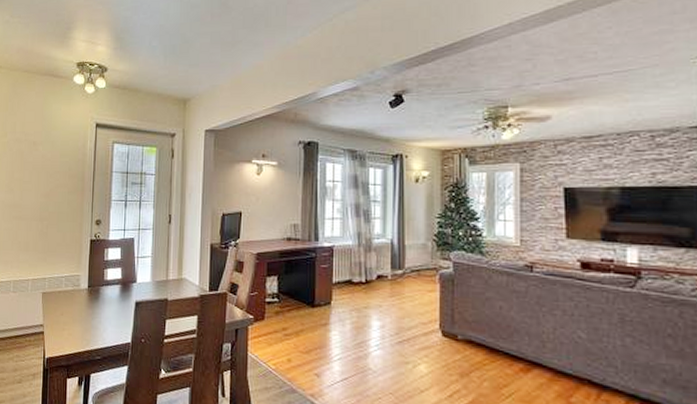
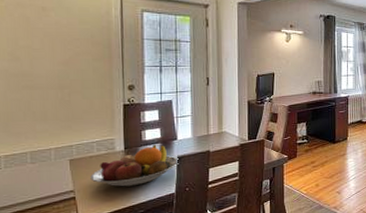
fruit bowl: none [57,285,137,329] -> present [90,144,179,187]

